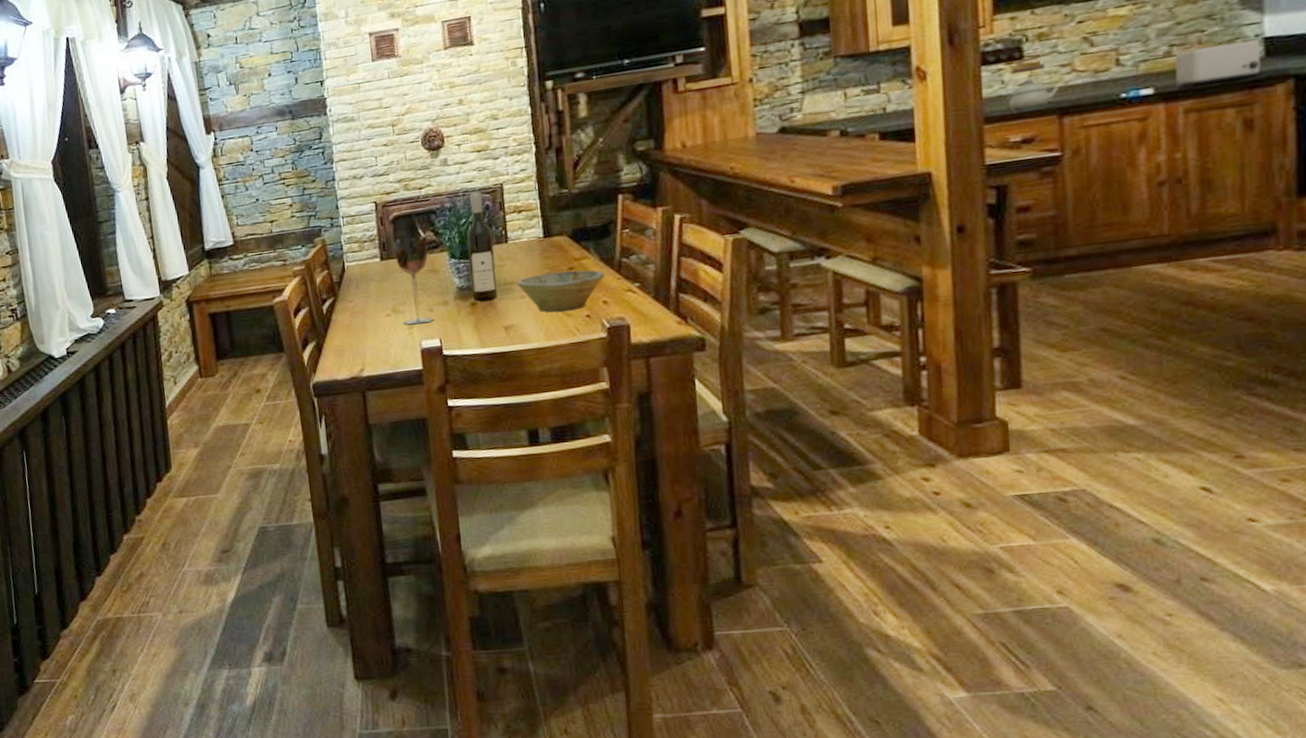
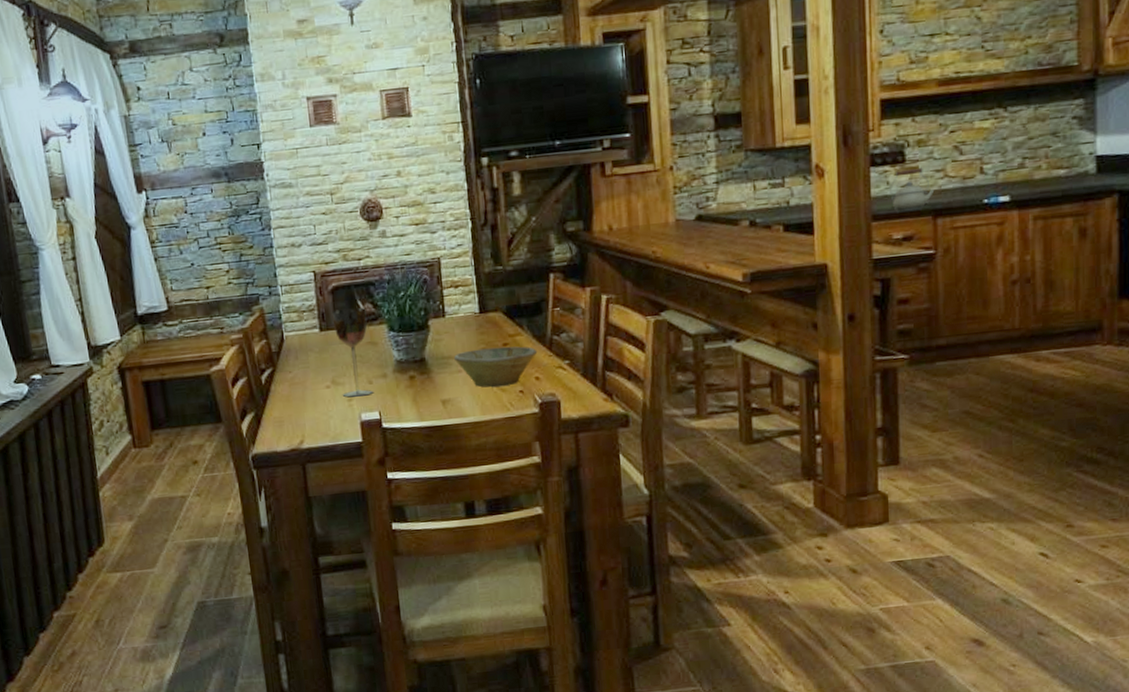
bottle: present [466,192,498,301] -> none [404,265,436,375]
toaster: present [1175,40,1260,90] -> none [1027,157,1093,199]

